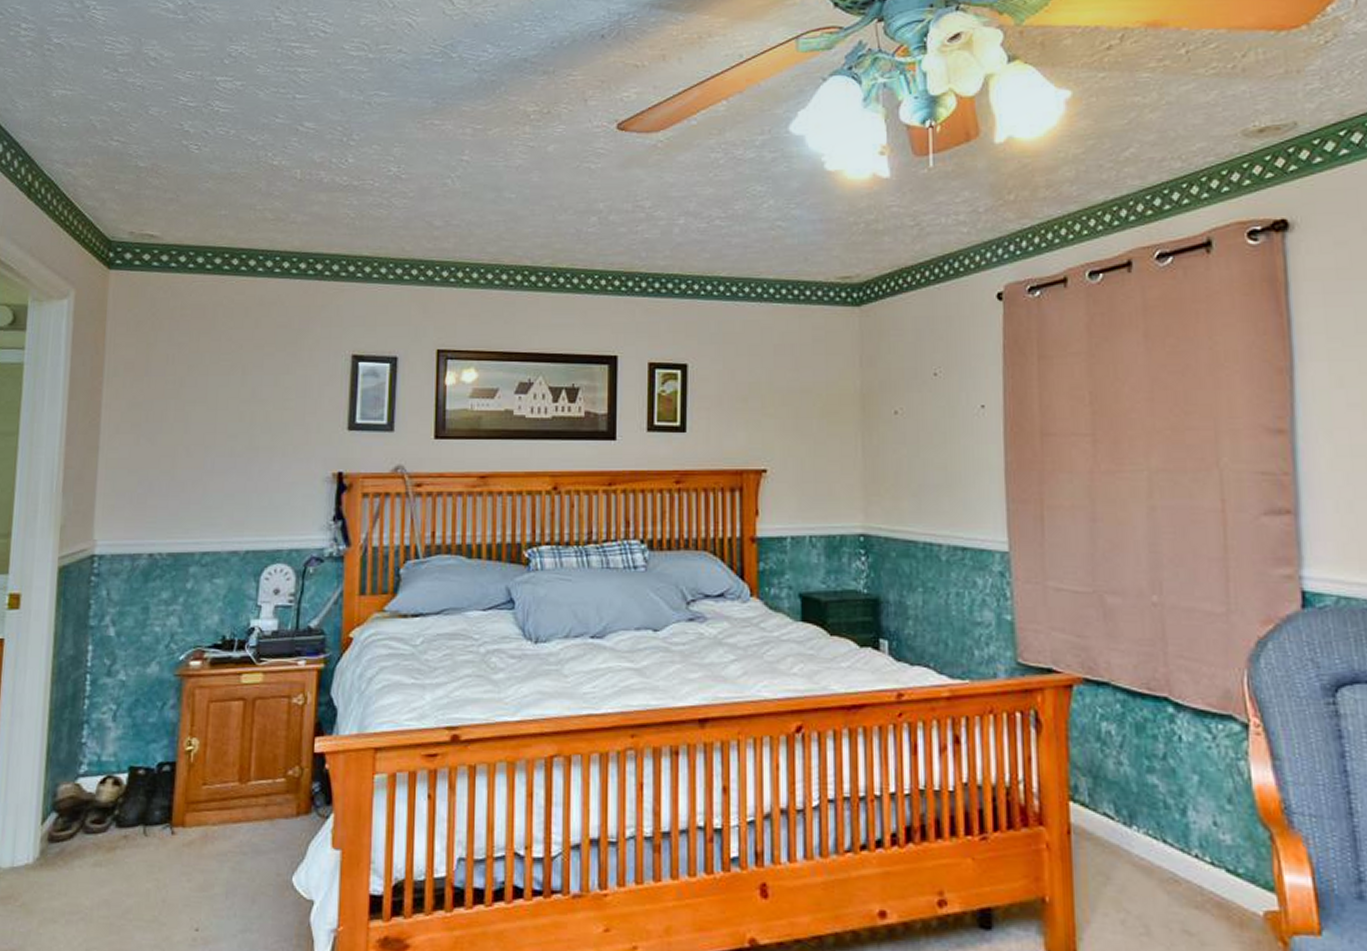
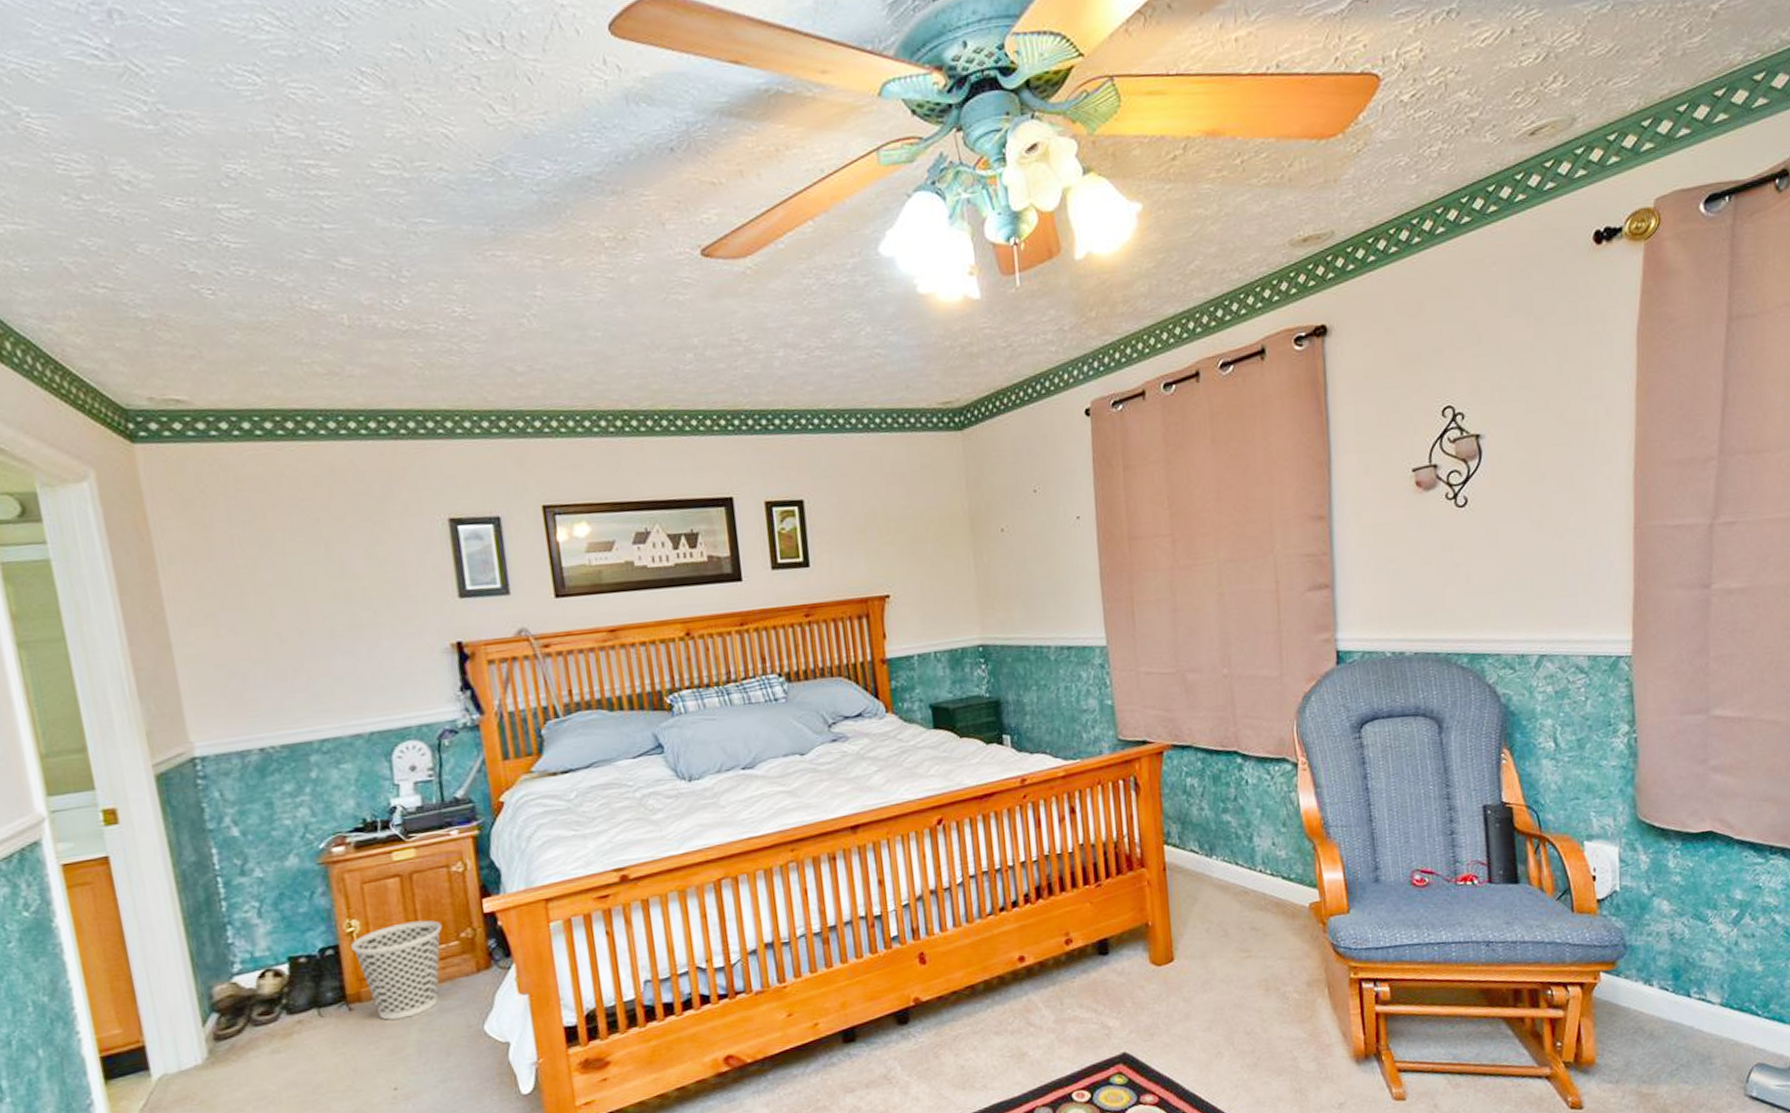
wastebasket: none [186,749,273,853] -> present [351,920,442,1020]

